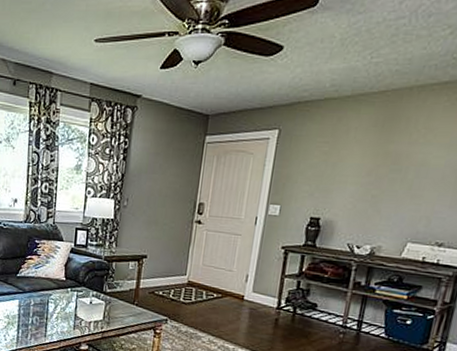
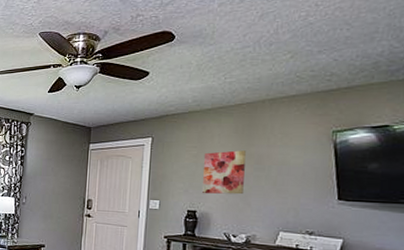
wall art: none [328,147,384,200] -> present [201,150,246,195]

